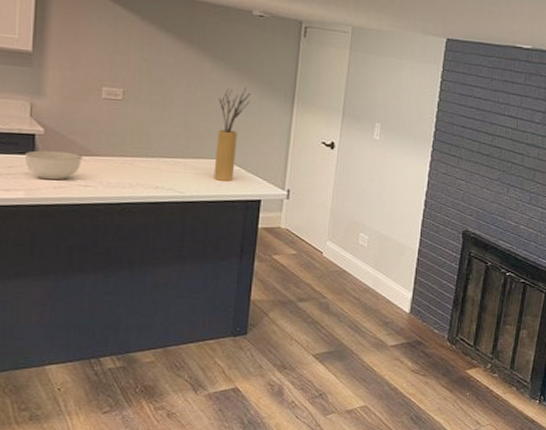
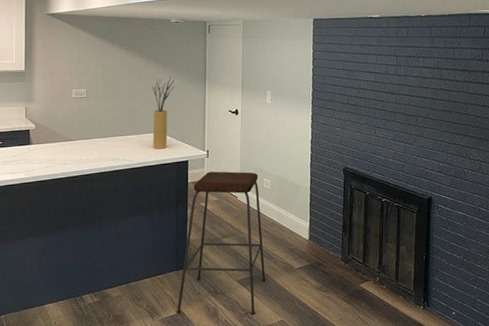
bowl: present [24,150,83,181] -> none [23,140,62,163]
bar stool: none [228,217,353,396] -> present [176,171,266,315]

